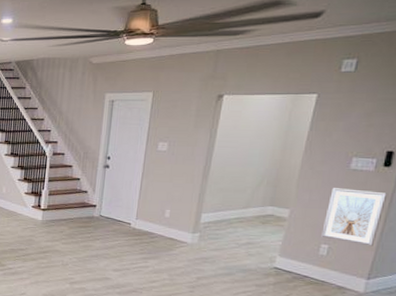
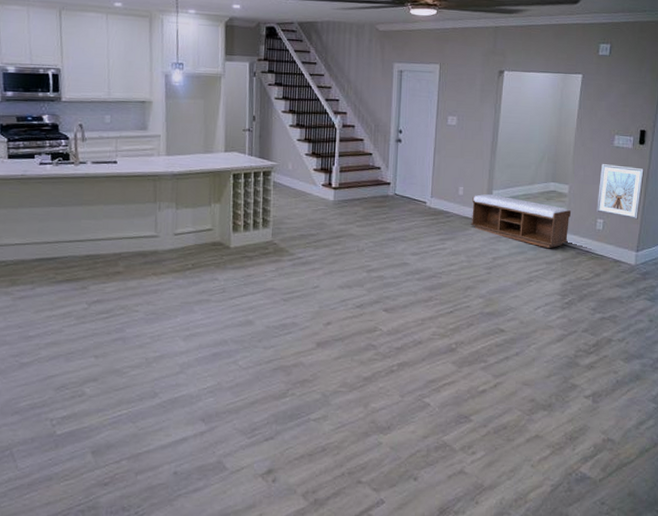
bench: none [175,216,291,272] -> present [470,193,572,249]

